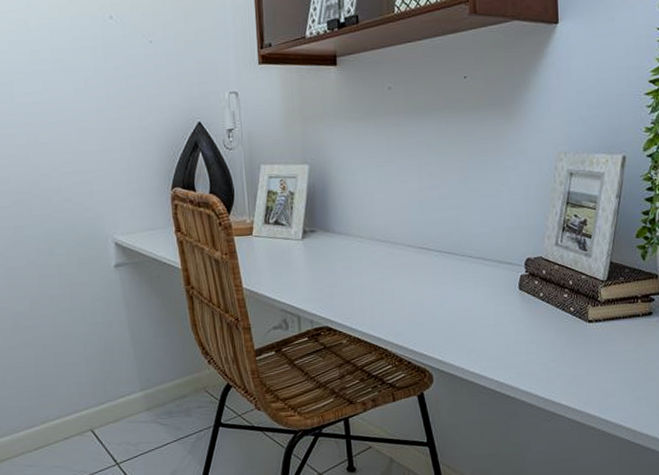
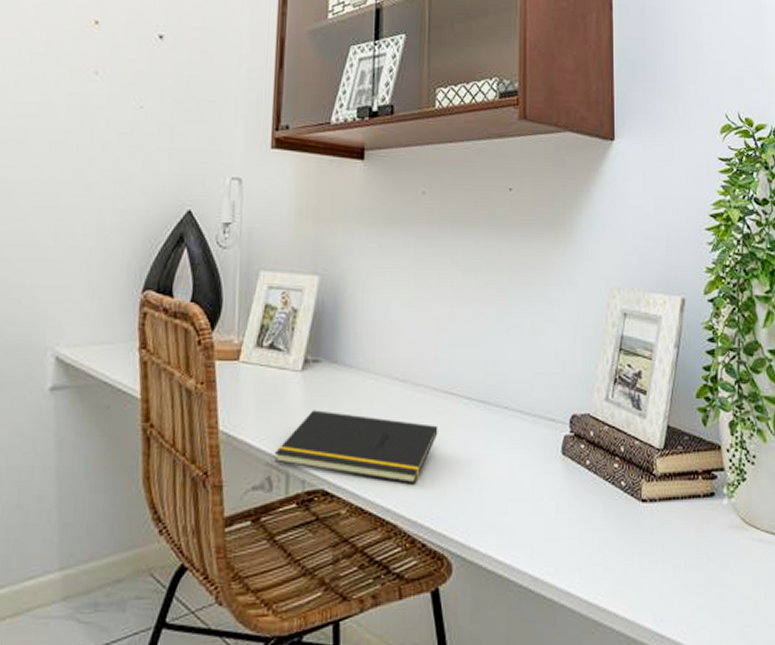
notepad: none [287,268,415,319] -> present [274,410,438,485]

